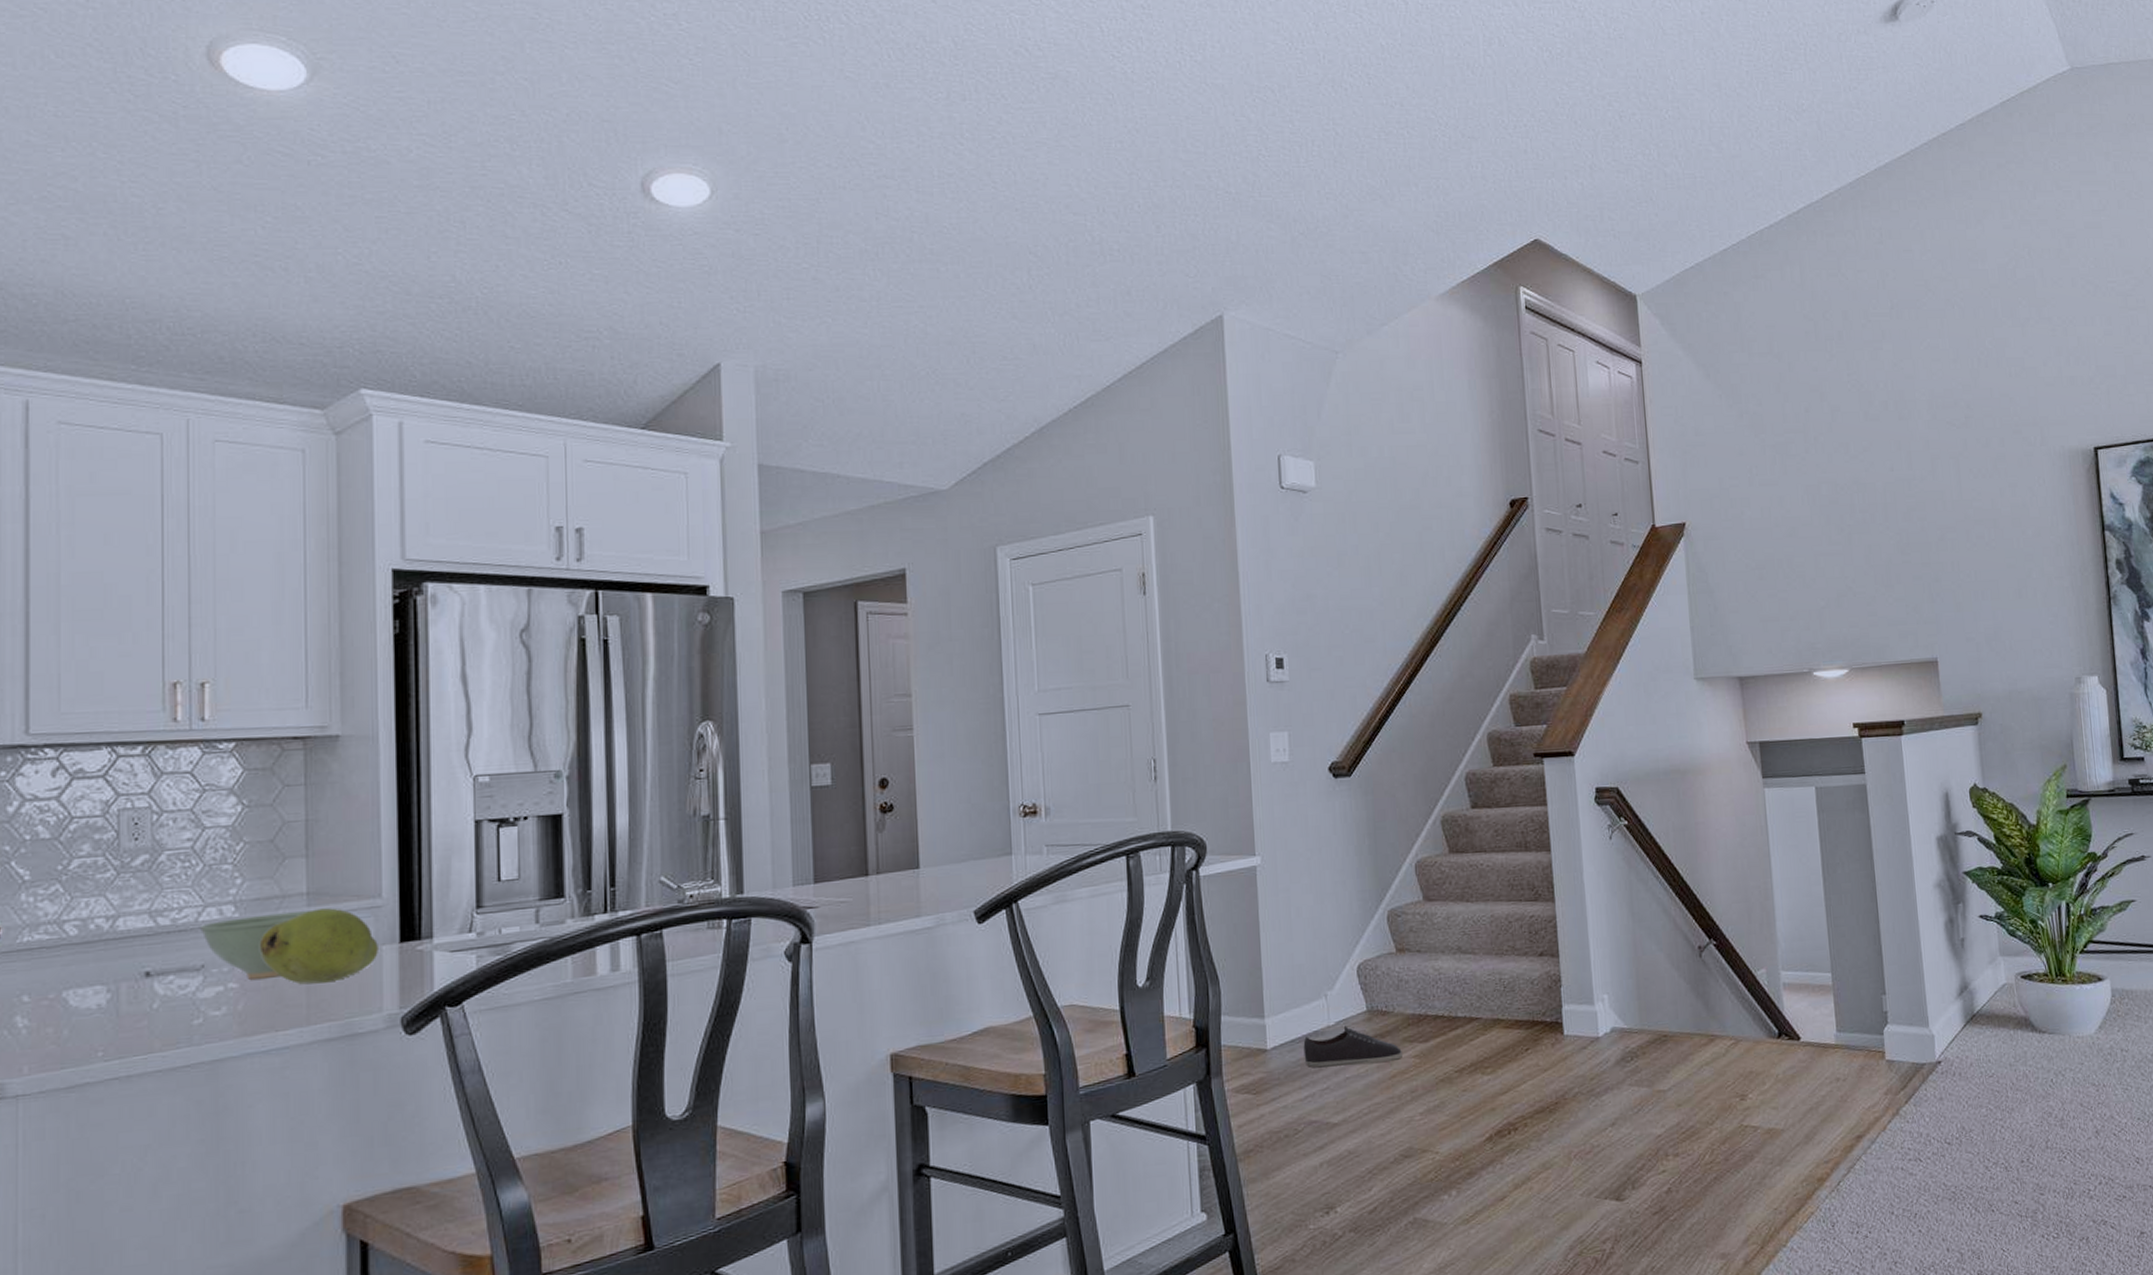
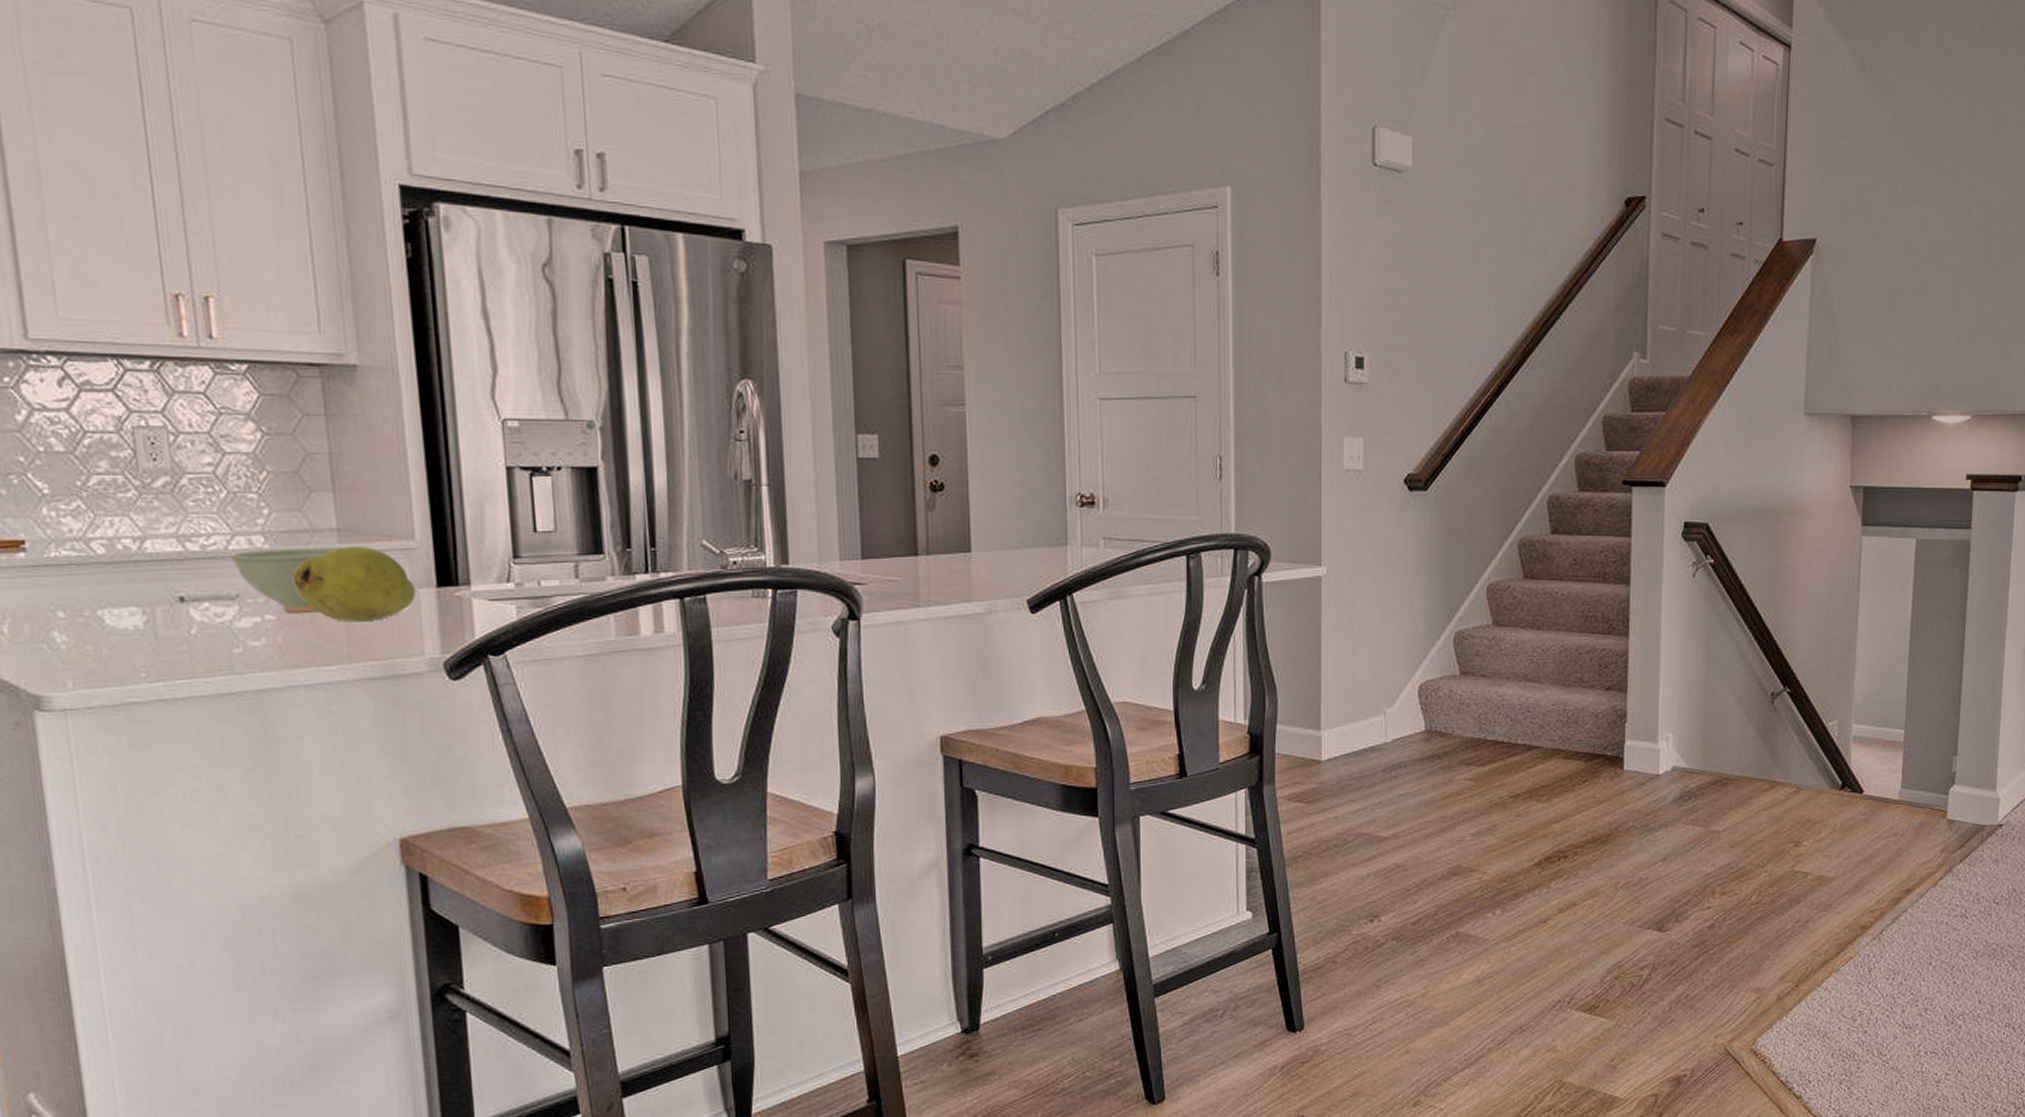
shoe: present [1303,1025,1402,1068] -> none [1358,743,1458,783]

